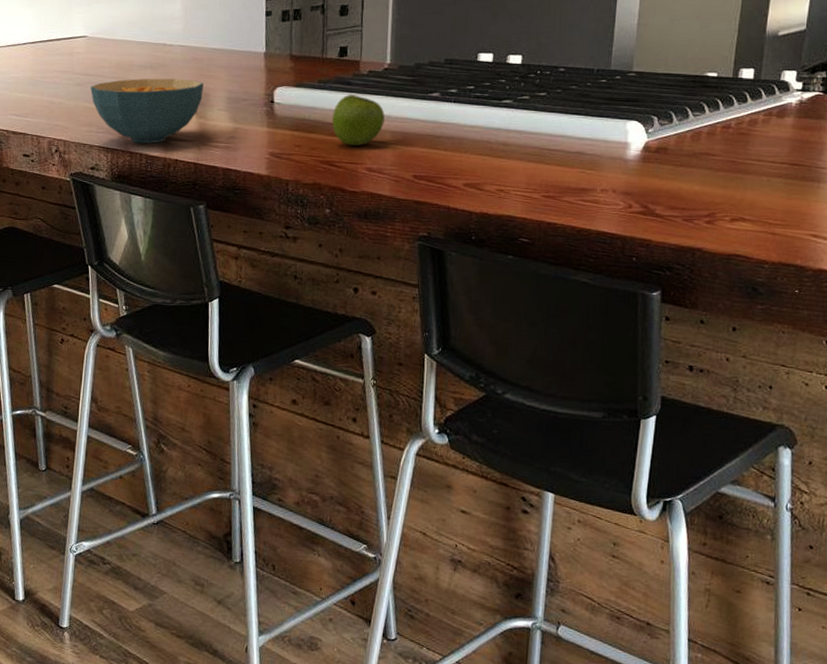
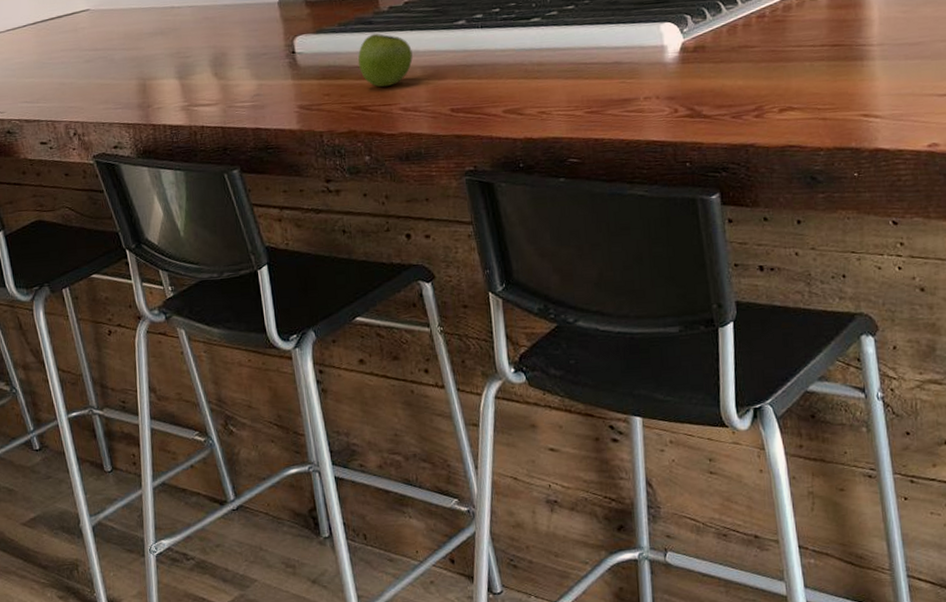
cereal bowl: present [90,78,204,144] -> none [101,40,221,115]

